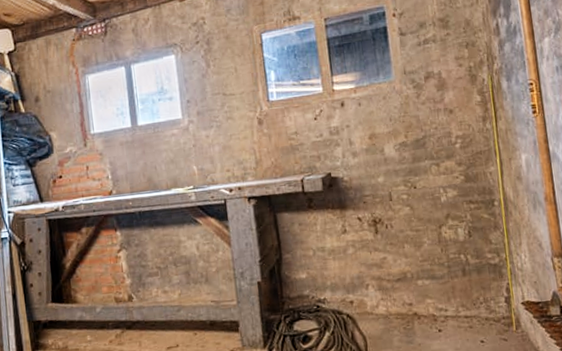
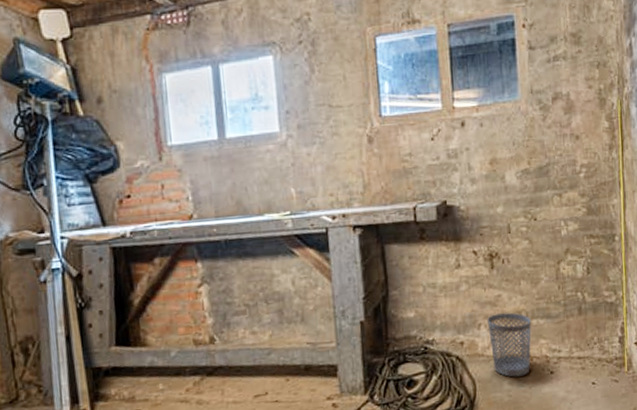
wastebasket: none [375,274,418,335] -> present [488,312,531,377]

